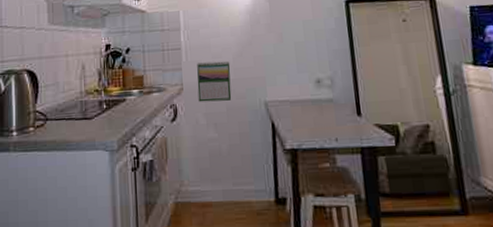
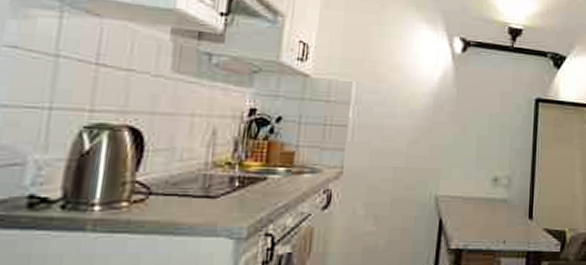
calendar: present [197,60,232,102] -> none [359,145,403,191]

